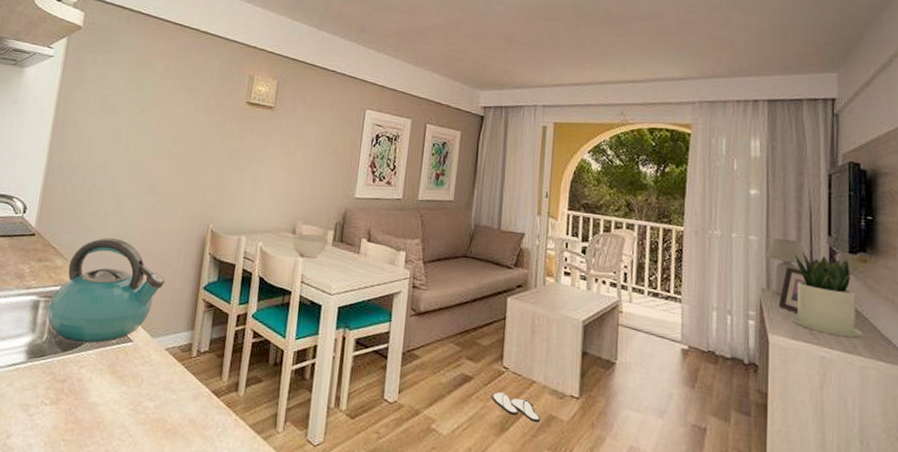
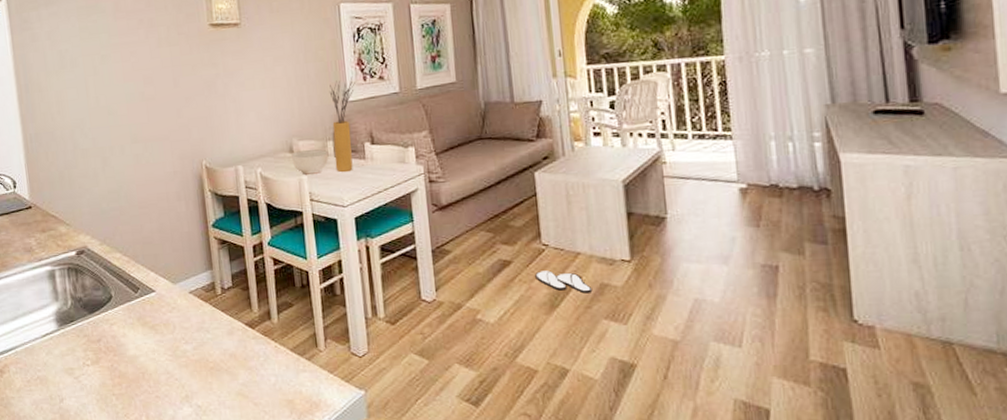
kettle: present [47,237,165,343] -> none [63,194,172,302]
vase: none [331,176,366,262] -> present [329,76,357,172]
table lamp: present [765,238,810,296] -> none [826,42,881,109]
picture frame: present [778,266,805,314] -> none [847,73,877,125]
planter: present [790,252,862,338] -> none [860,51,952,140]

